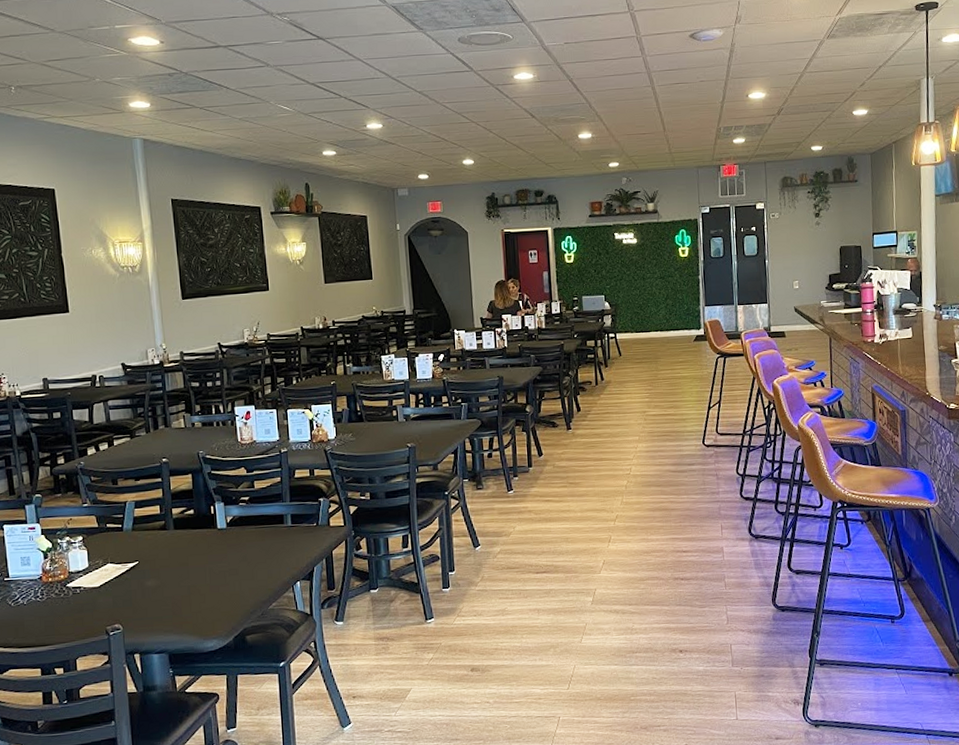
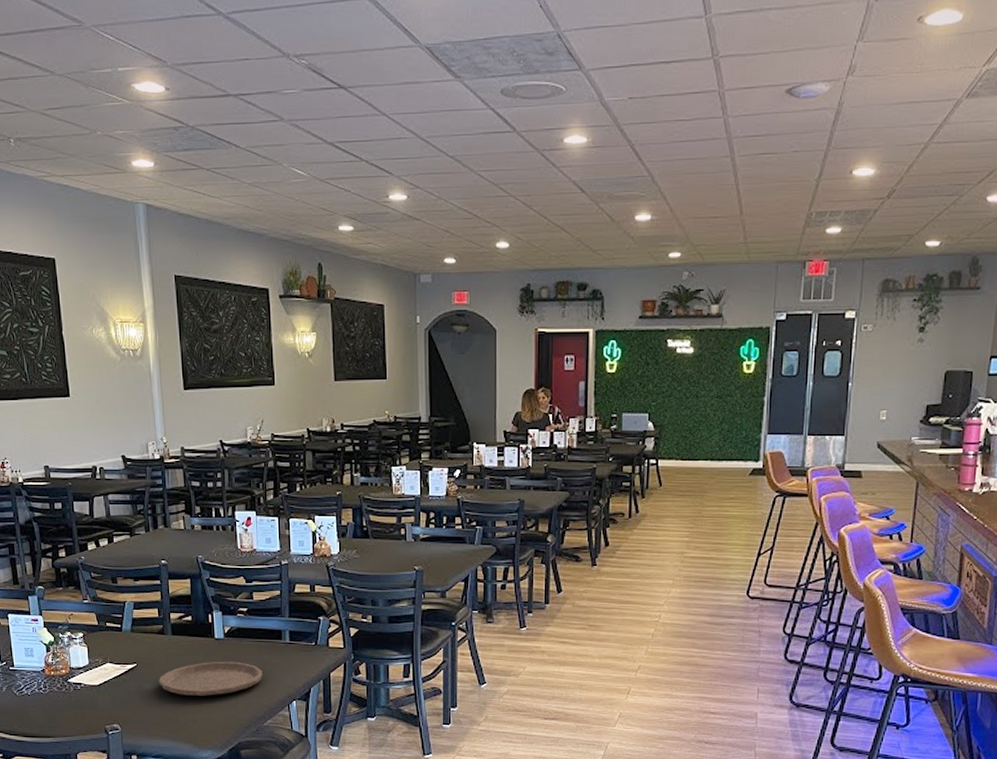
plate: none [161,549,267,588] -> present [159,661,263,696]

